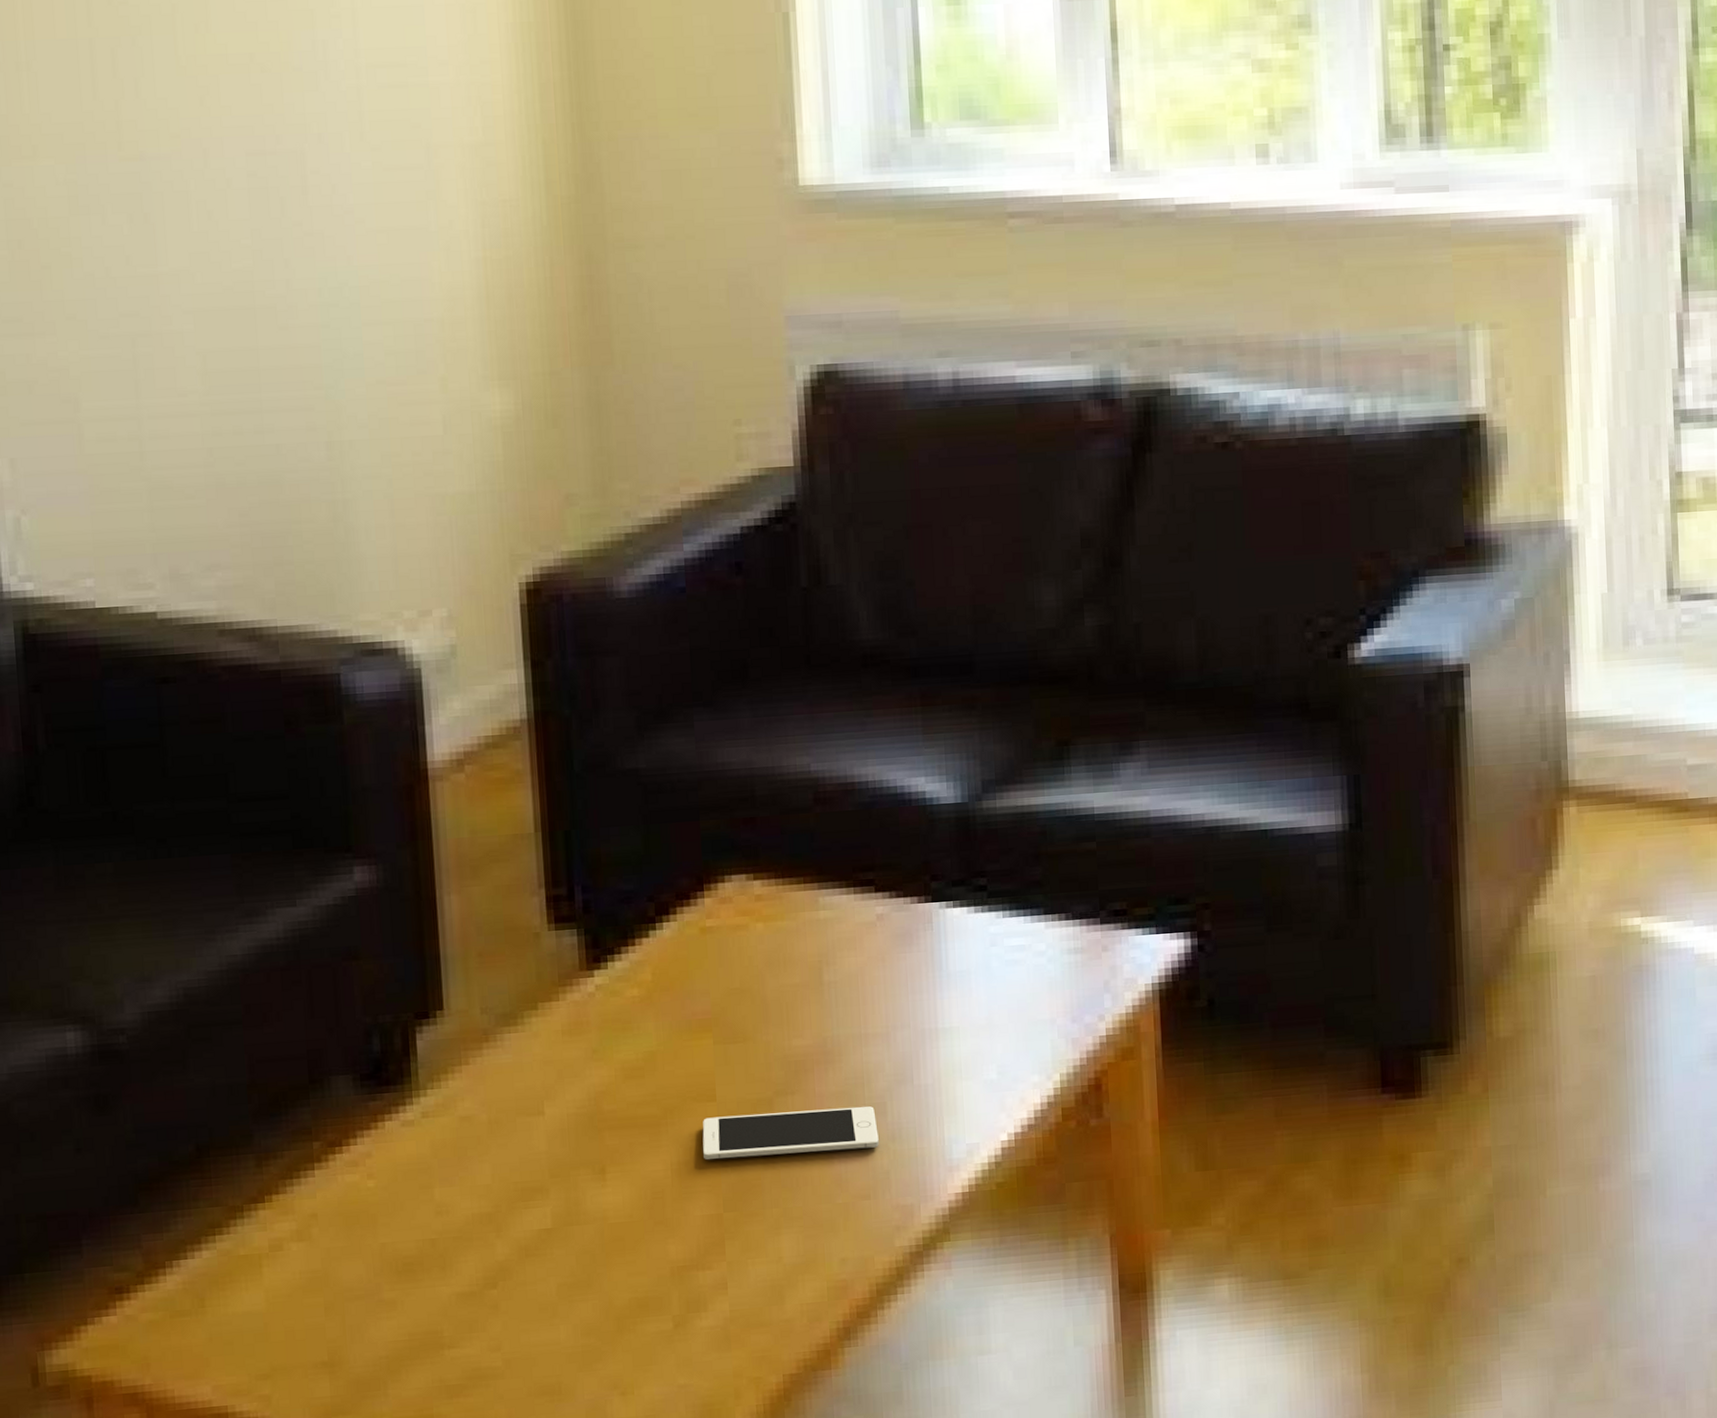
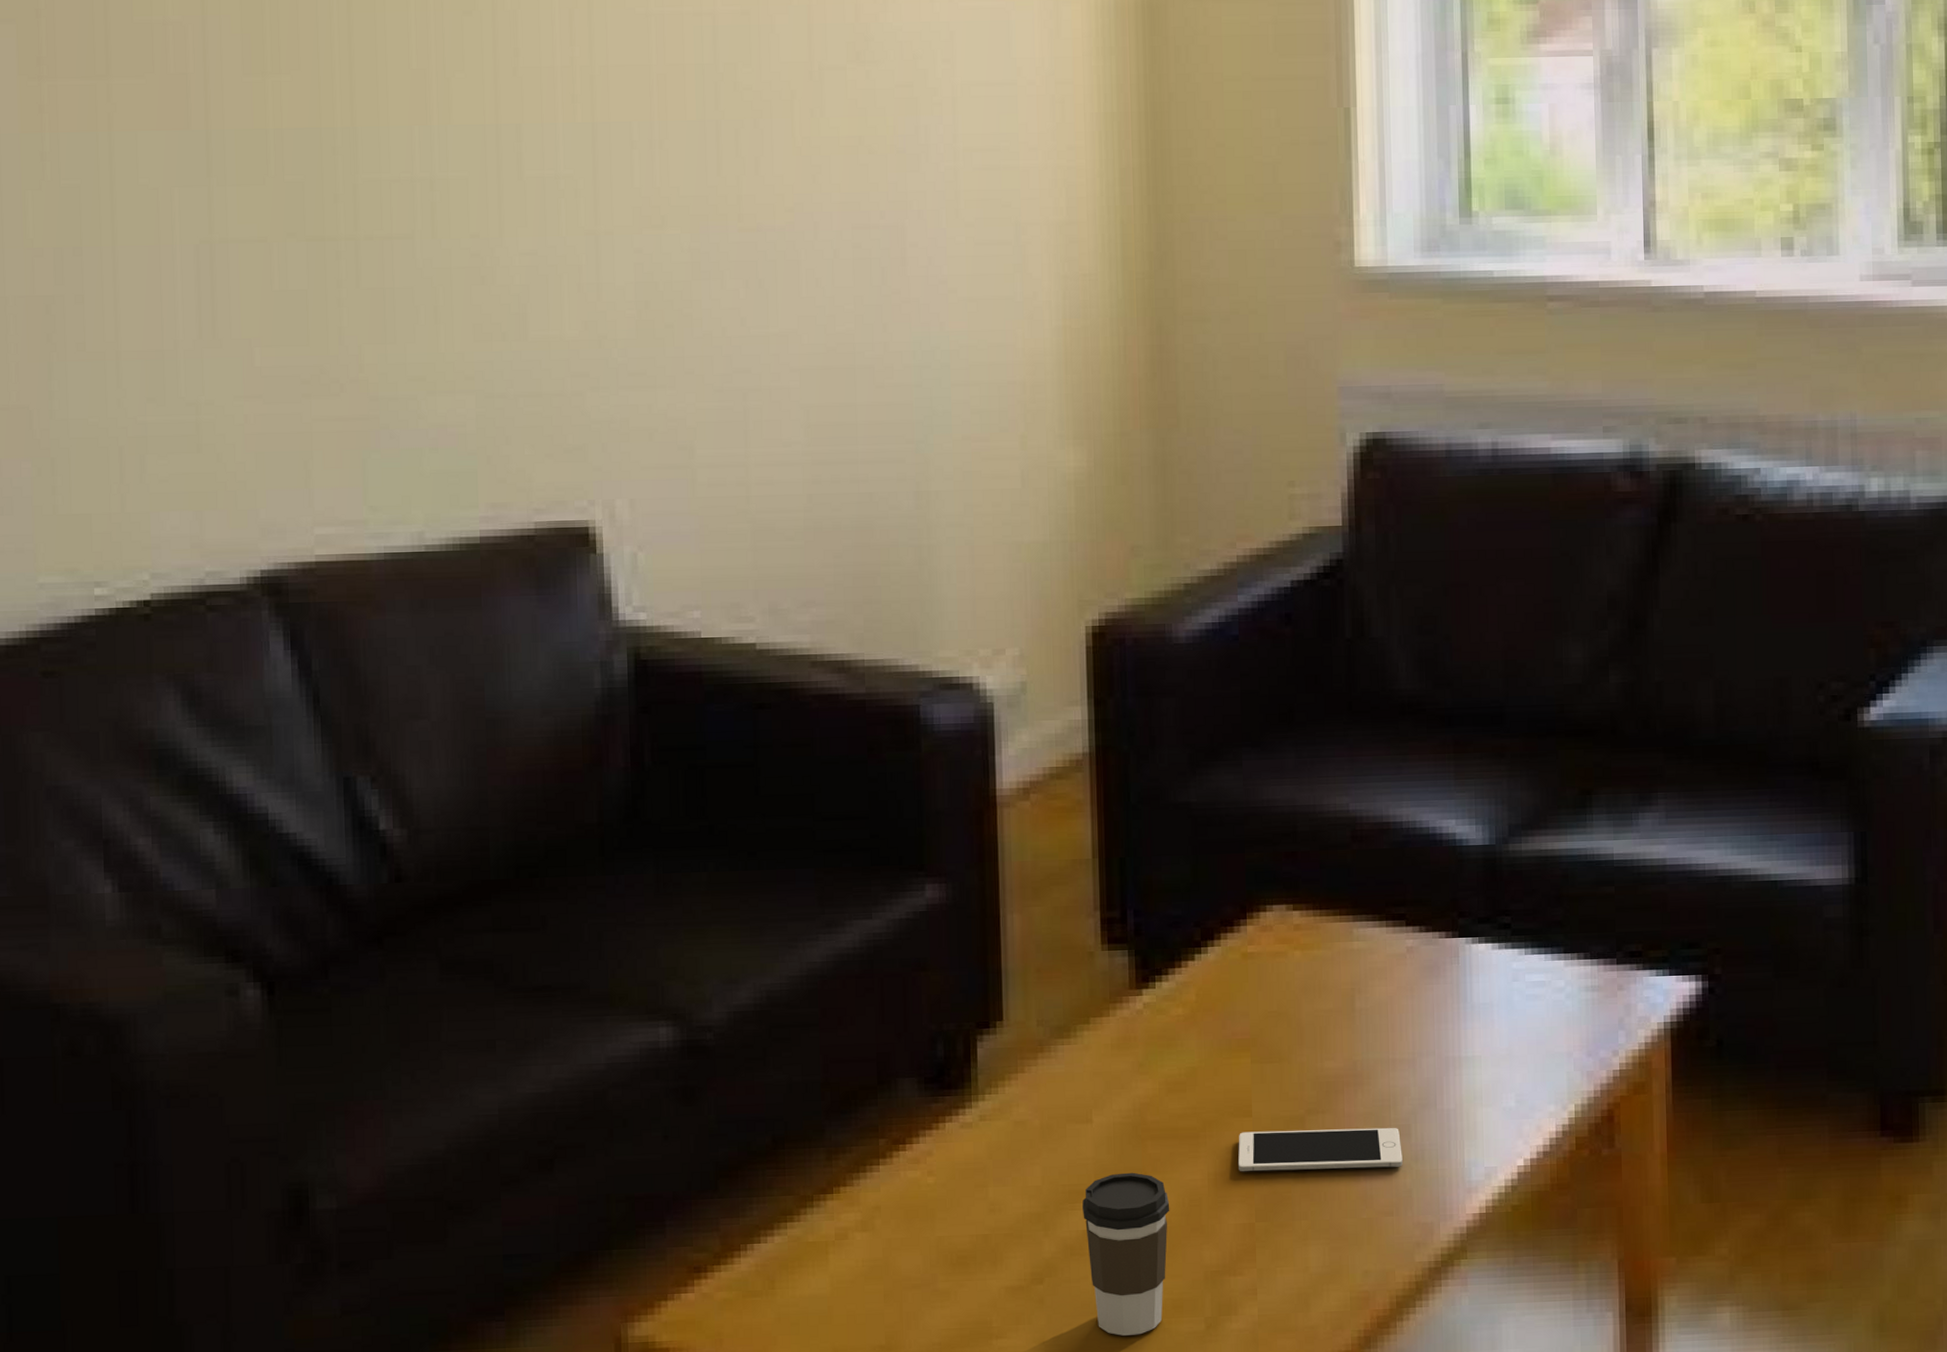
coffee cup: none [536,1165,631,1339] -> present [1082,1172,1170,1336]

